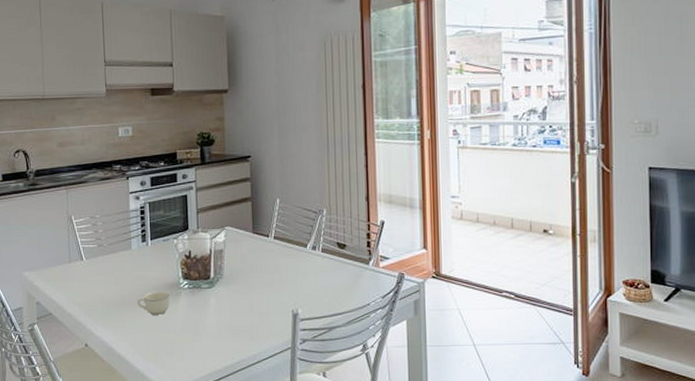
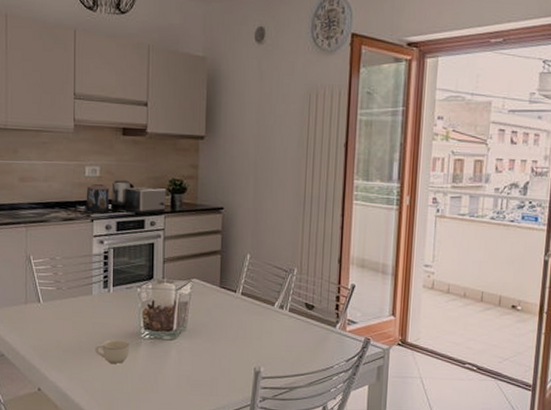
canister: none [119,143,143,171] -> present [83,184,110,213]
kettle: none [143,136,165,167] -> present [110,179,134,211]
toaster: none [156,141,196,169] -> present [124,186,166,215]

